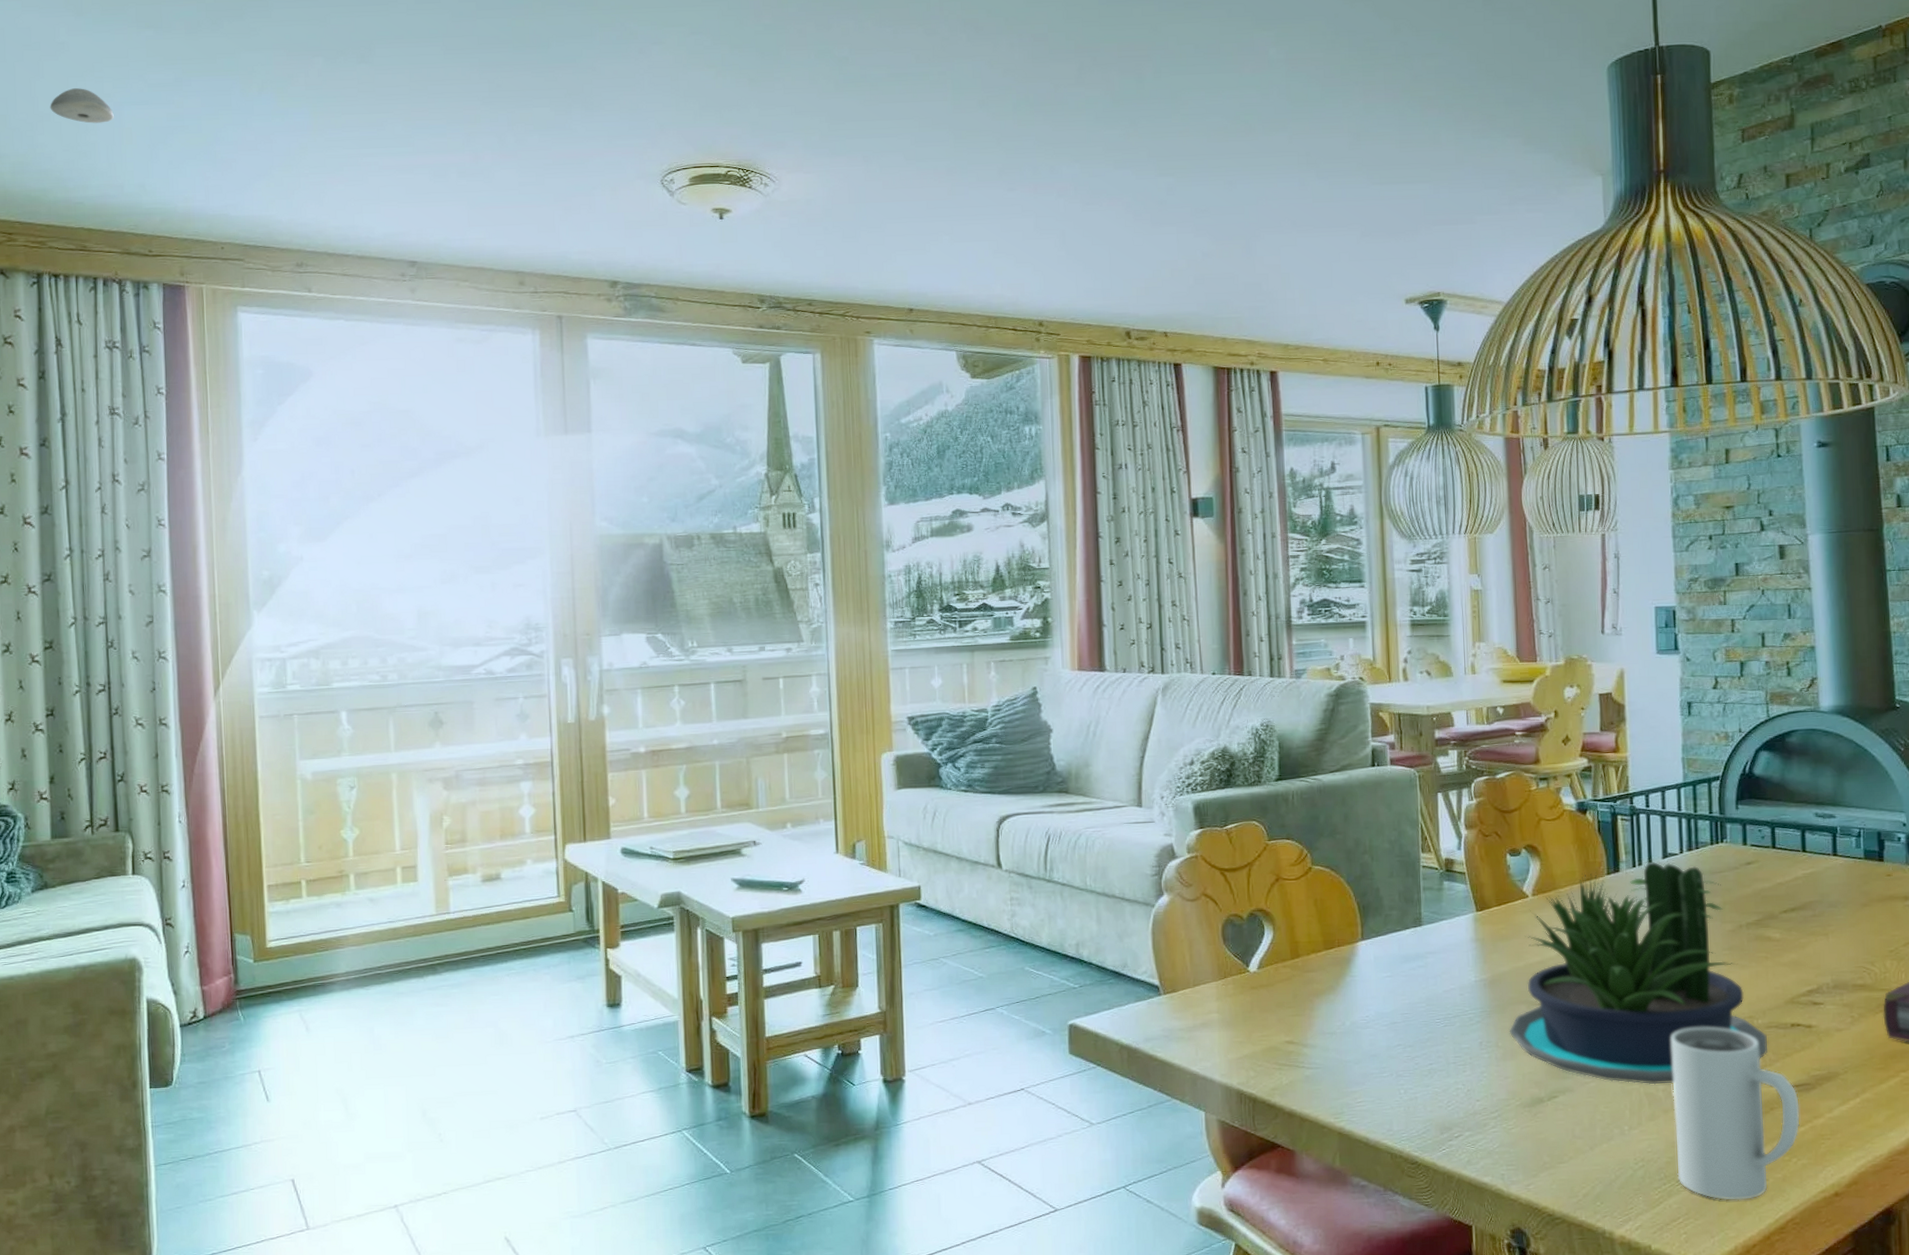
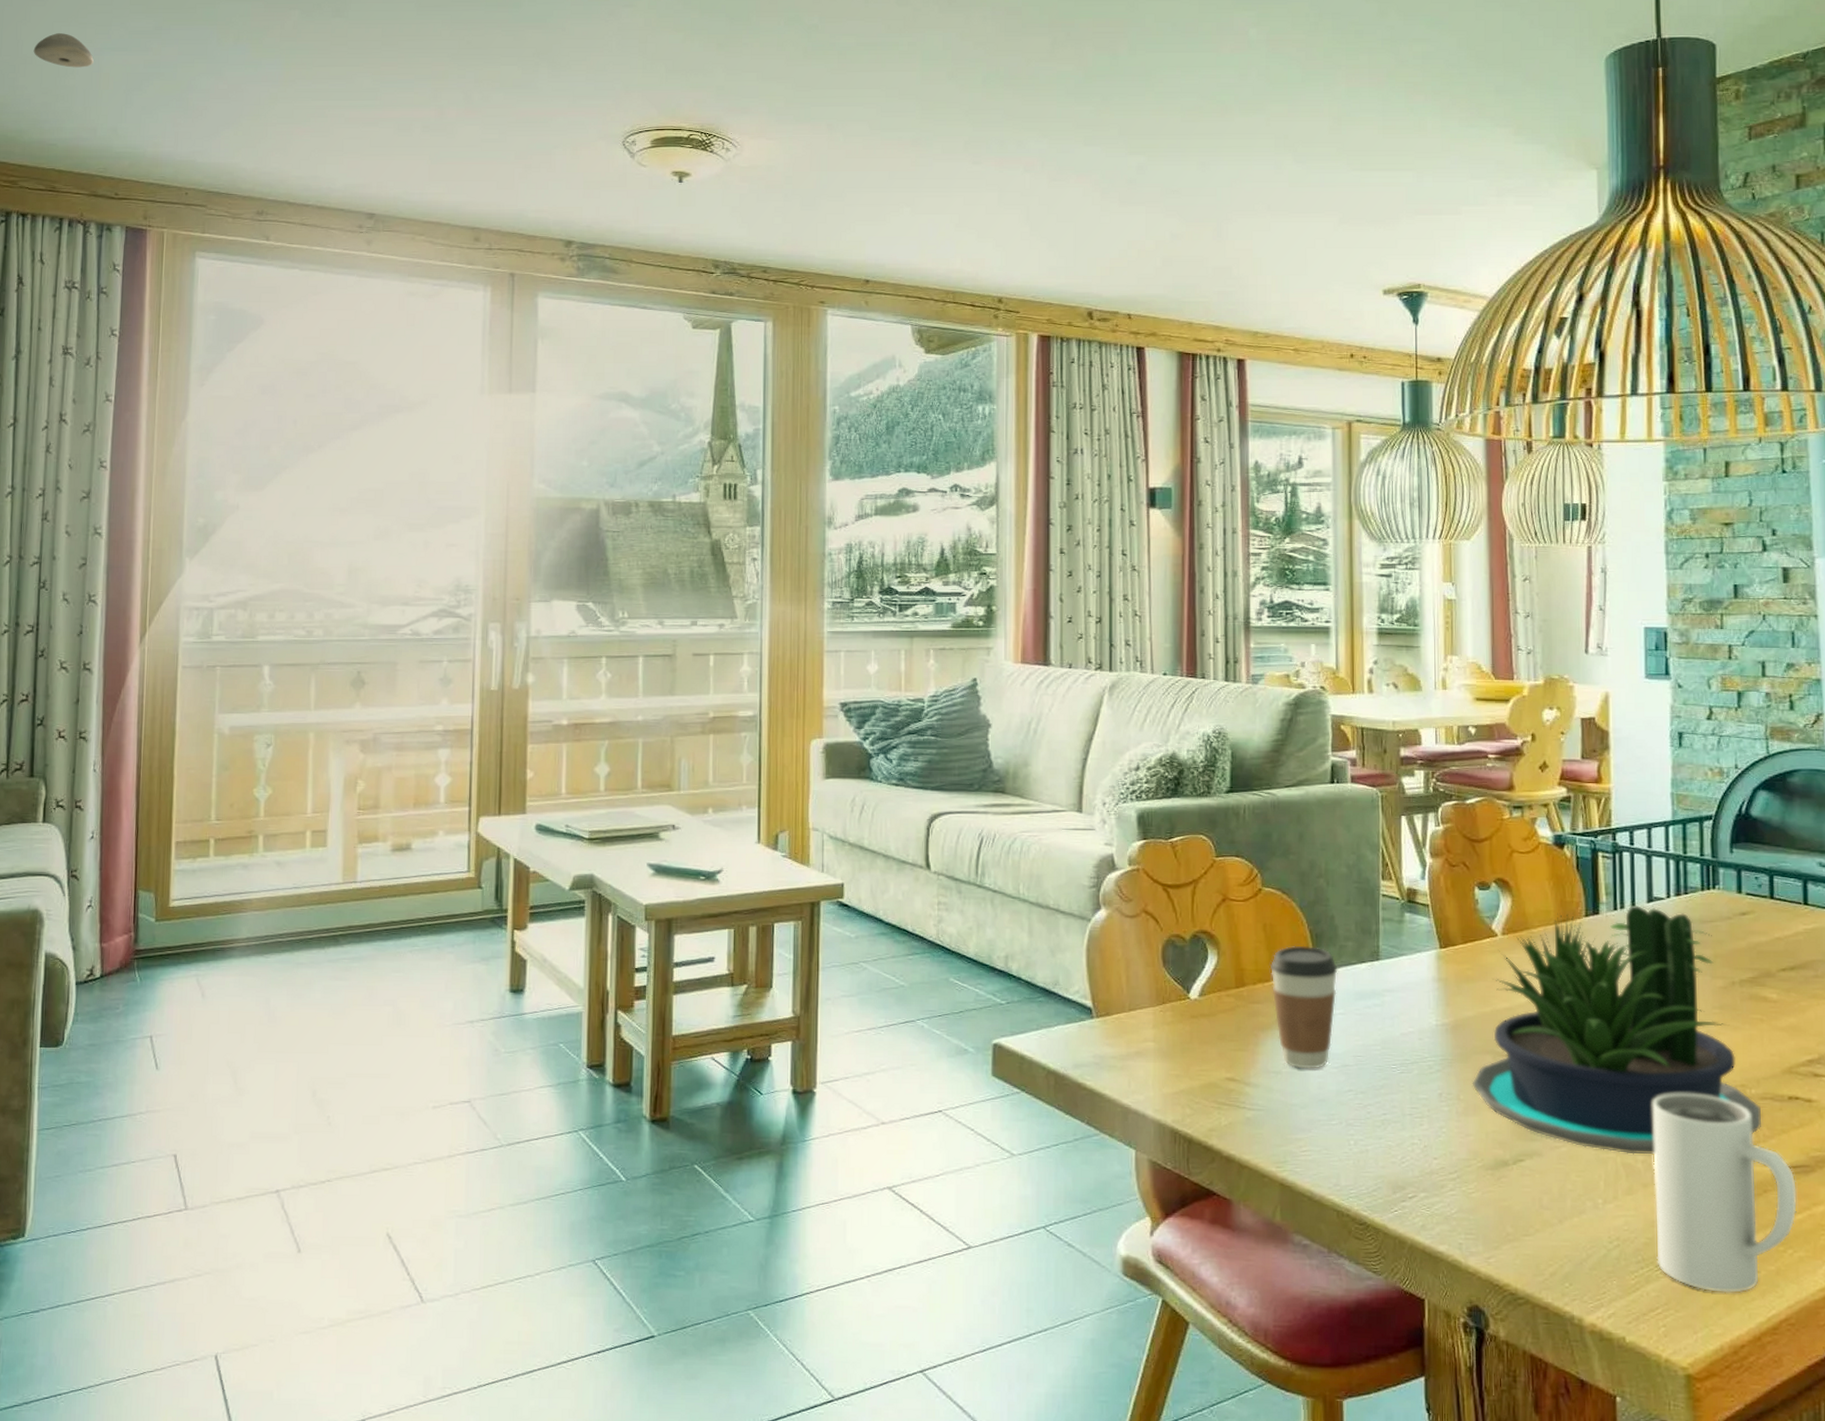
coffee cup: none [1321,916,1384,1029] -> present [1269,945,1338,1069]

